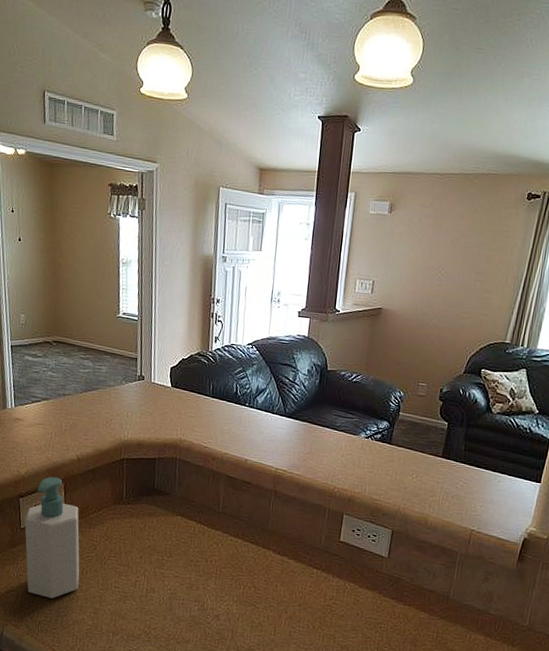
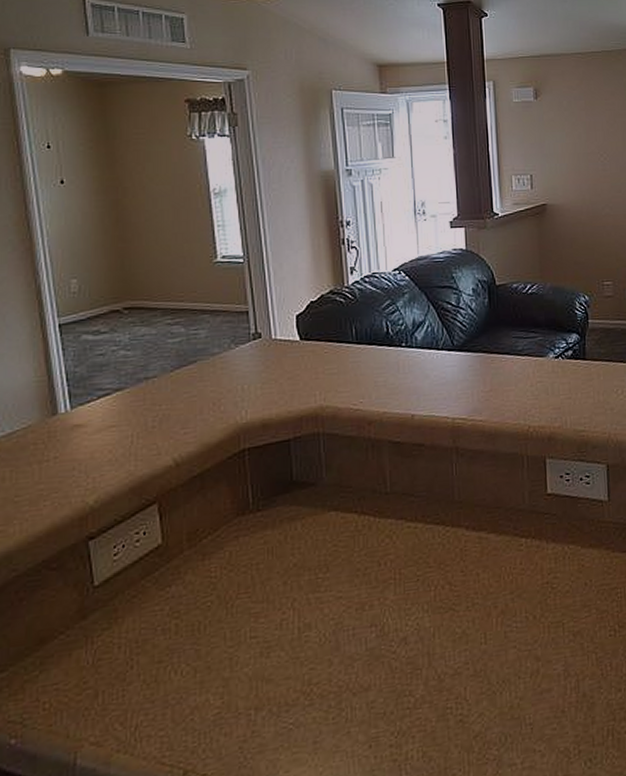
soap bottle: present [24,476,80,599] -> none [99,497,195,685]

